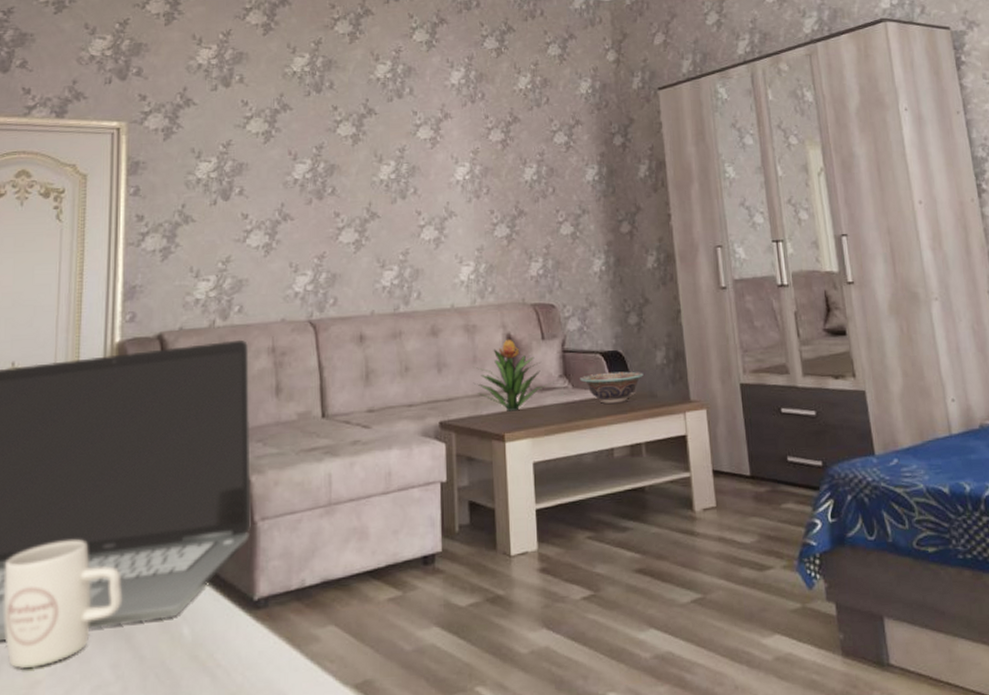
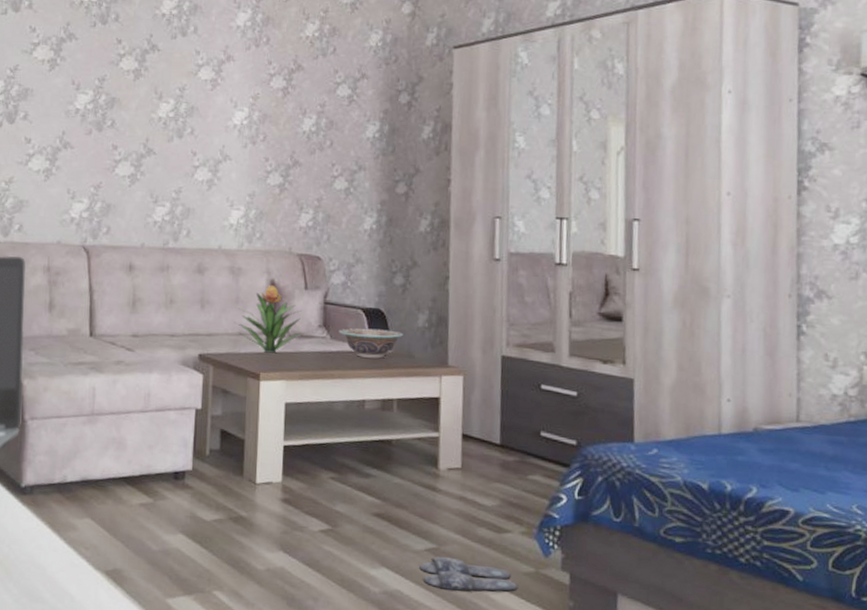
slippers: none [687,605,787,643] -> present [419,556,517,592]

